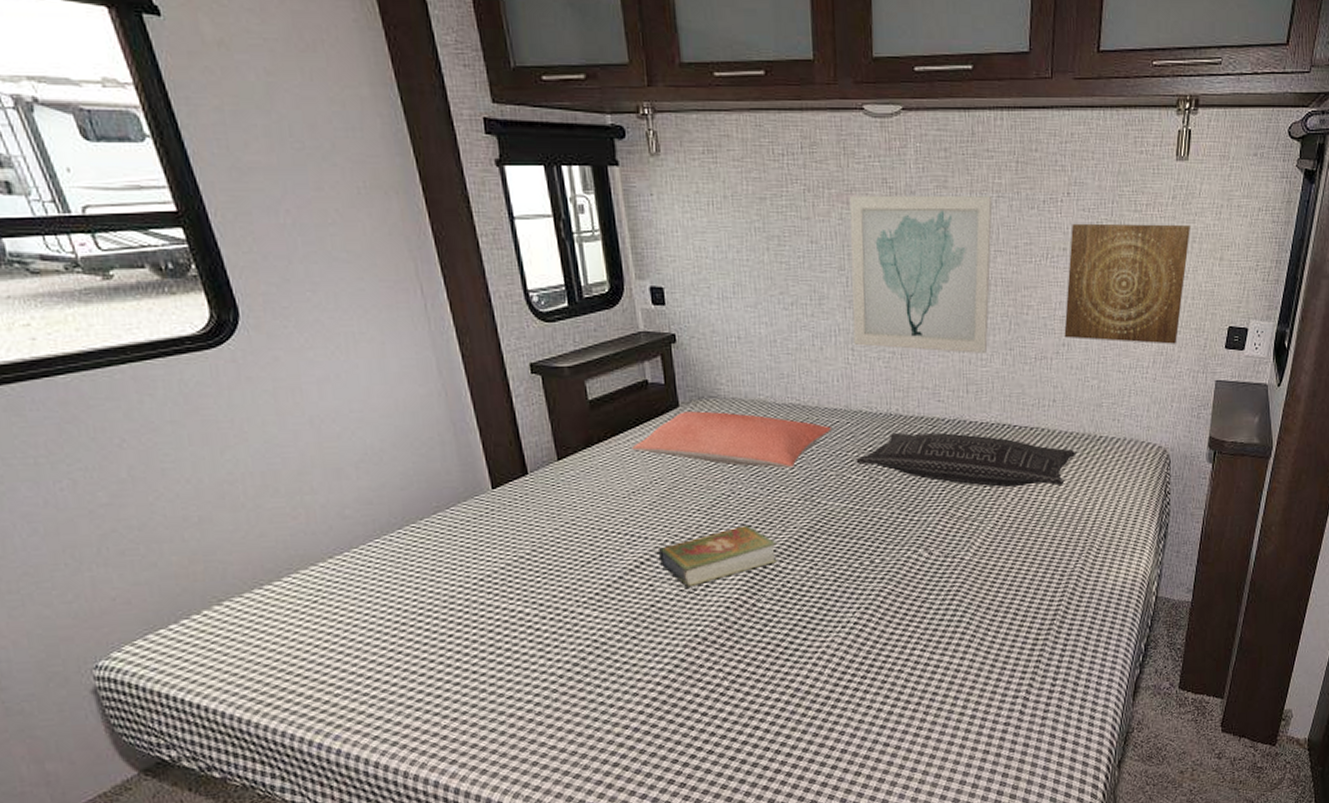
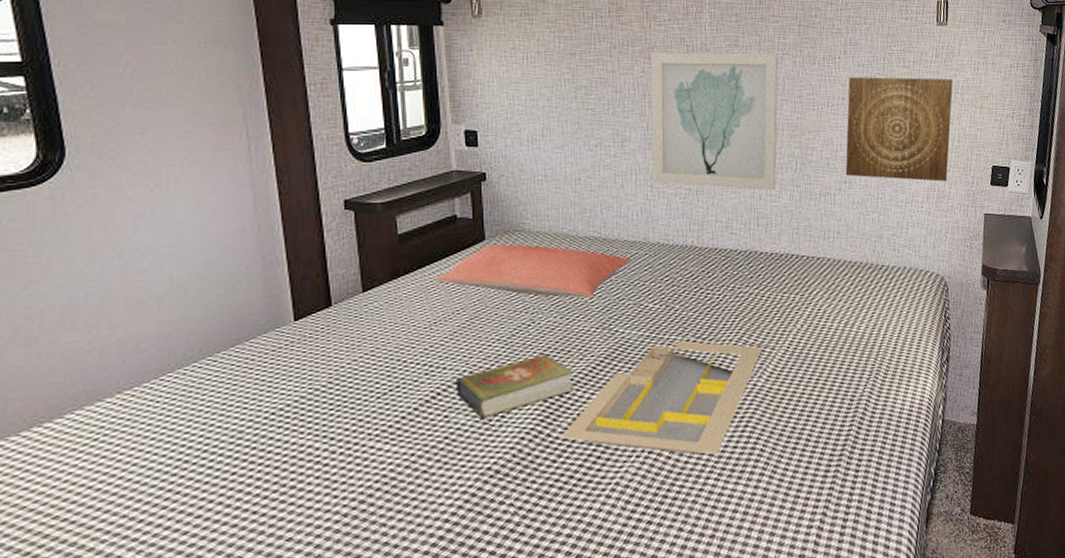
serving tray: none [766,513,971,627] -> present [561,340,763,455]
pillow: present [856,432,1075,488] -> none [653,263,860,315]

